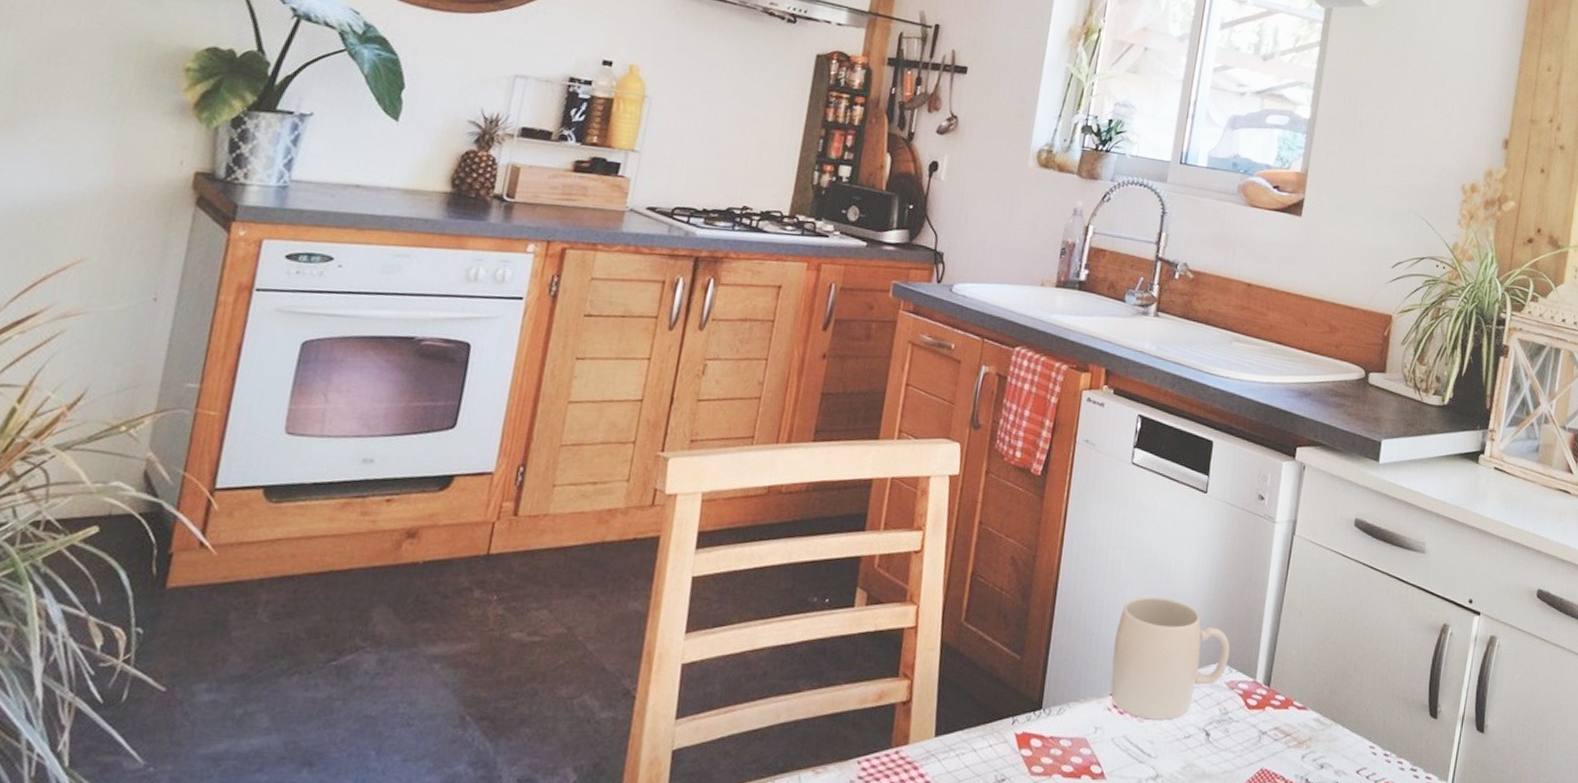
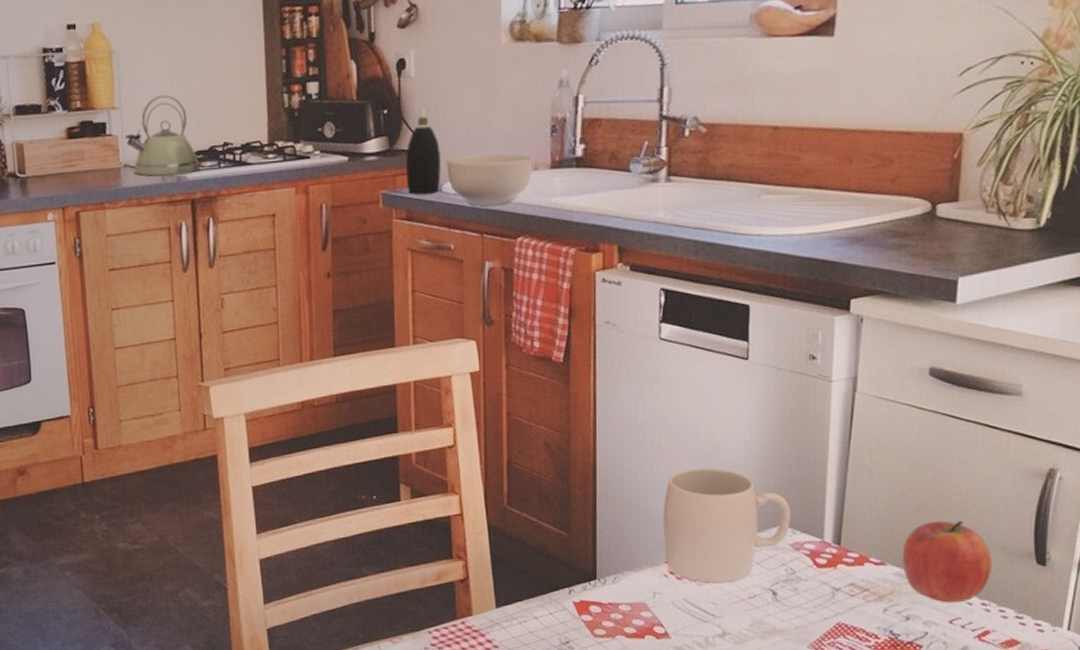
kettle: none [638,147,713,231] -> present [125,95,200,177]
soap dispenser: none [919,208,957,293] -> present [405,107,441,196]
bowl: none [960,260,1042,314] -> present [446,154,534,206]
fruit: none [1321,667,1395,752] -> present [902,520,992,603]

